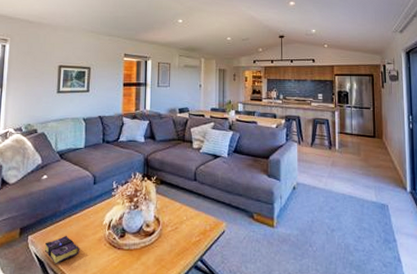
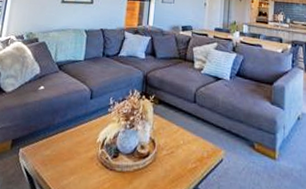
book: present [45,235,79,264] -> none [35,150,70,181]

